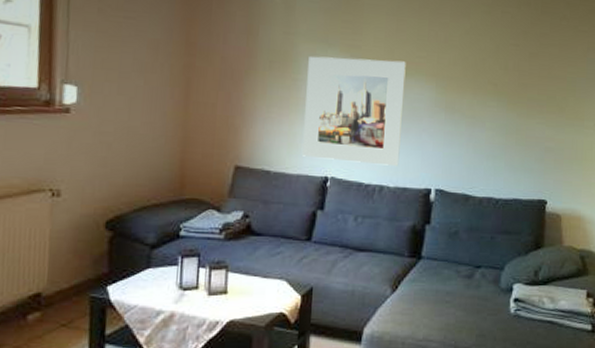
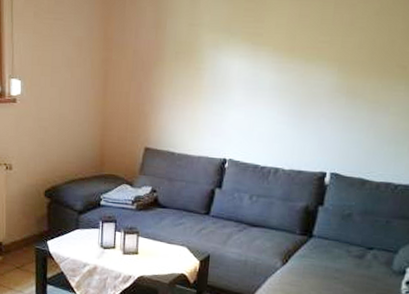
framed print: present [302,56,406,166] -> none [203,45,308,150]

